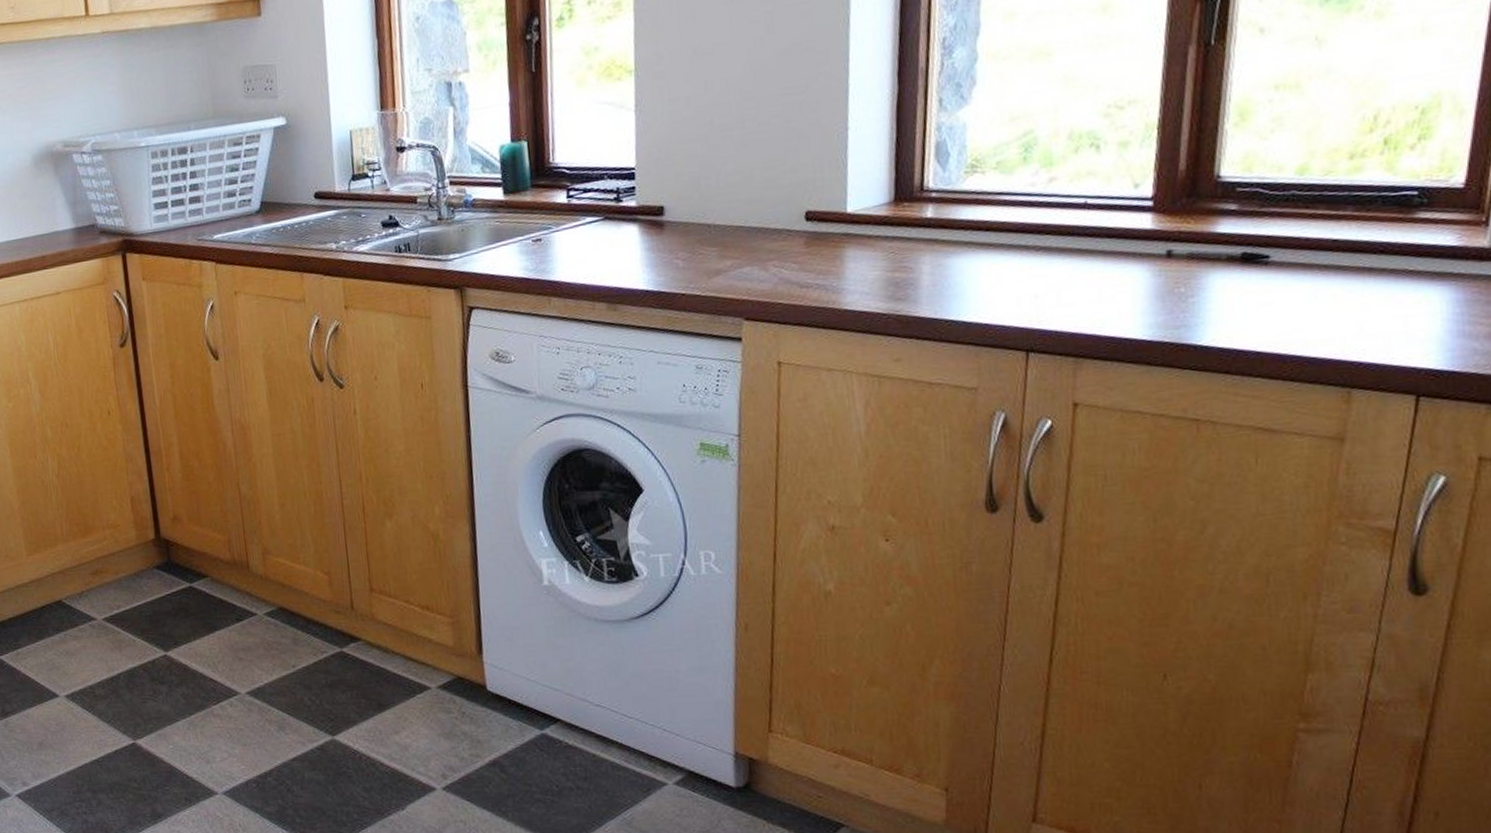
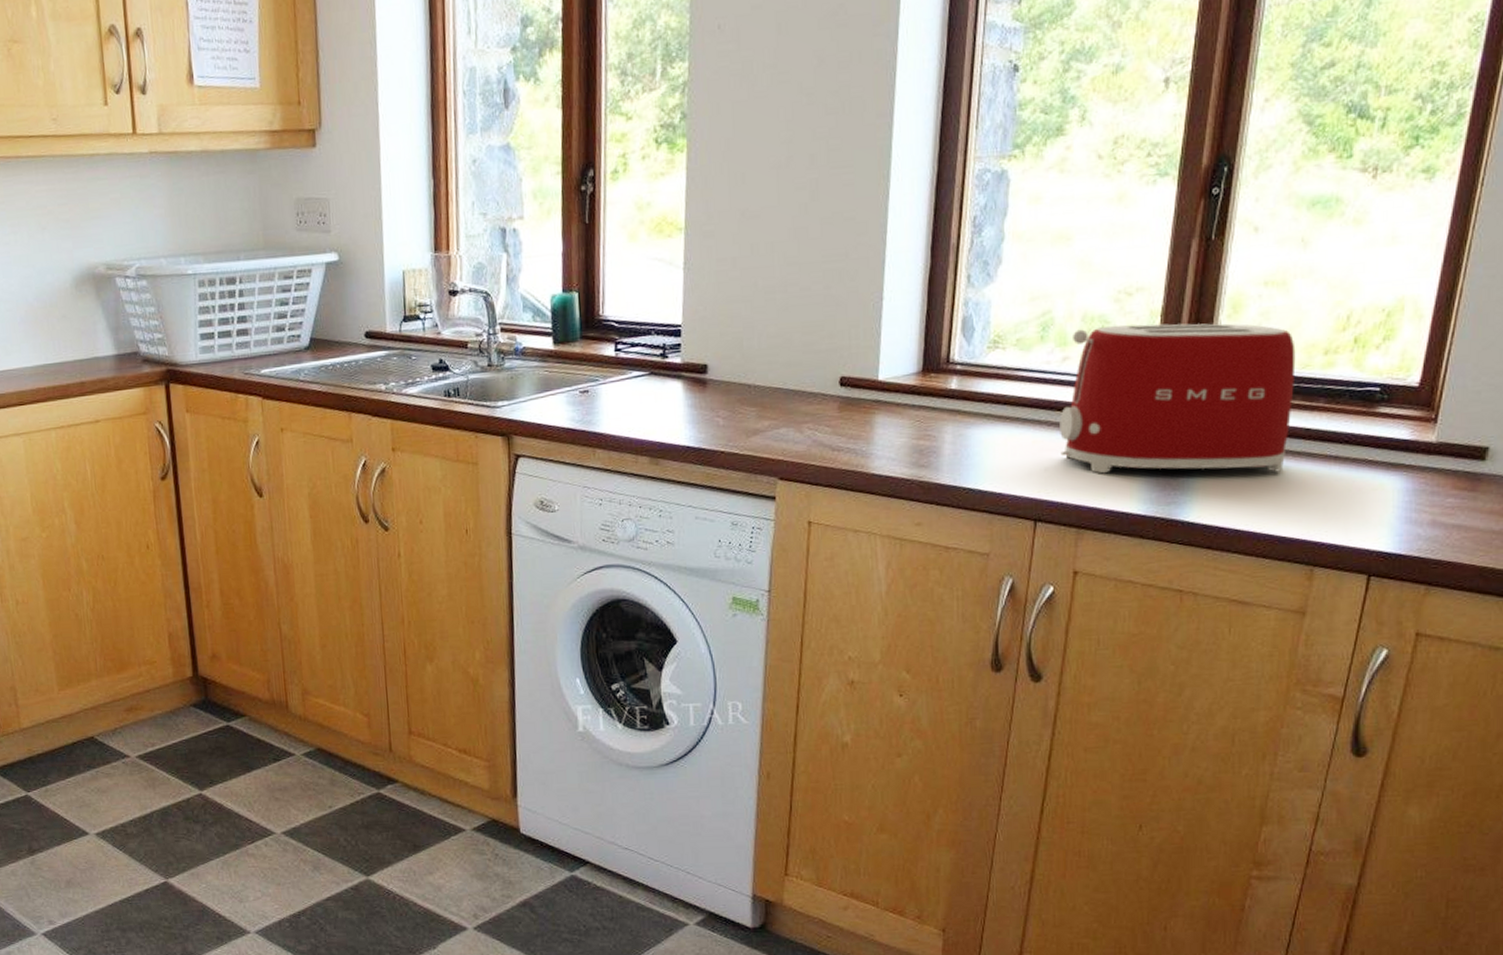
toaster: none [1049,131,1317,299] -> present [1059,323,1296,474]

